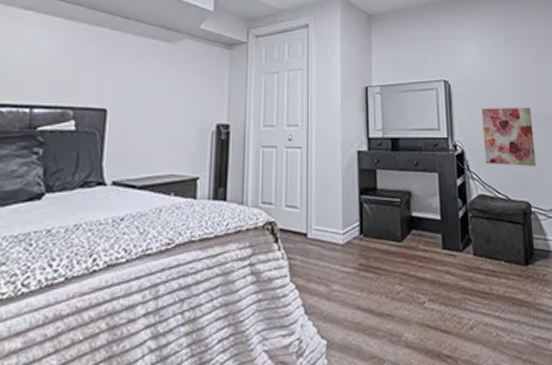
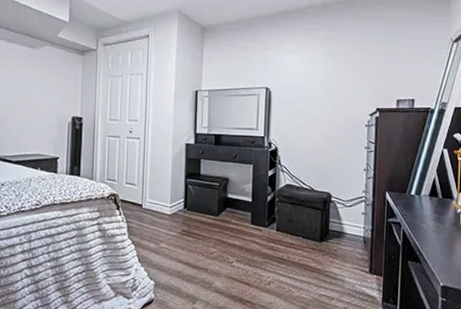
wall art: present [481,107,536,167] -> none [295,113,343,165]

